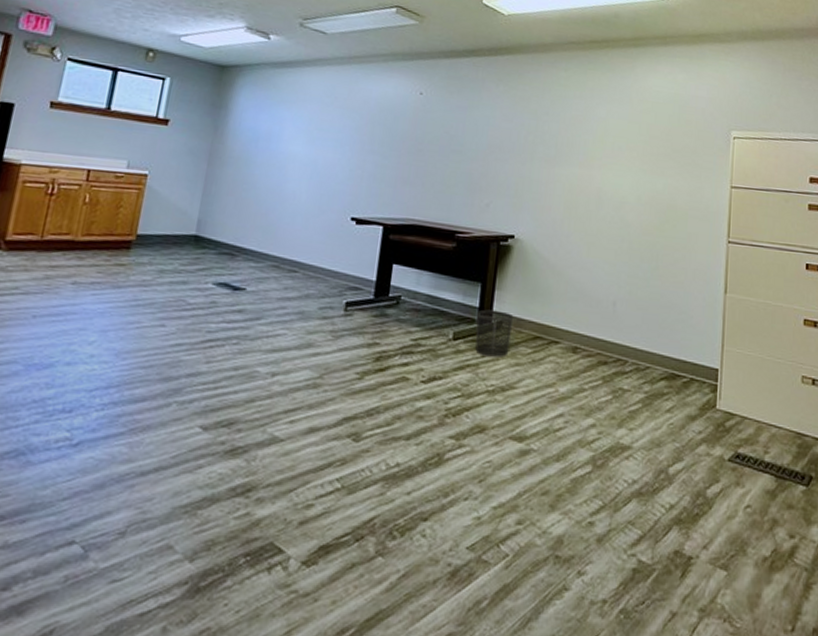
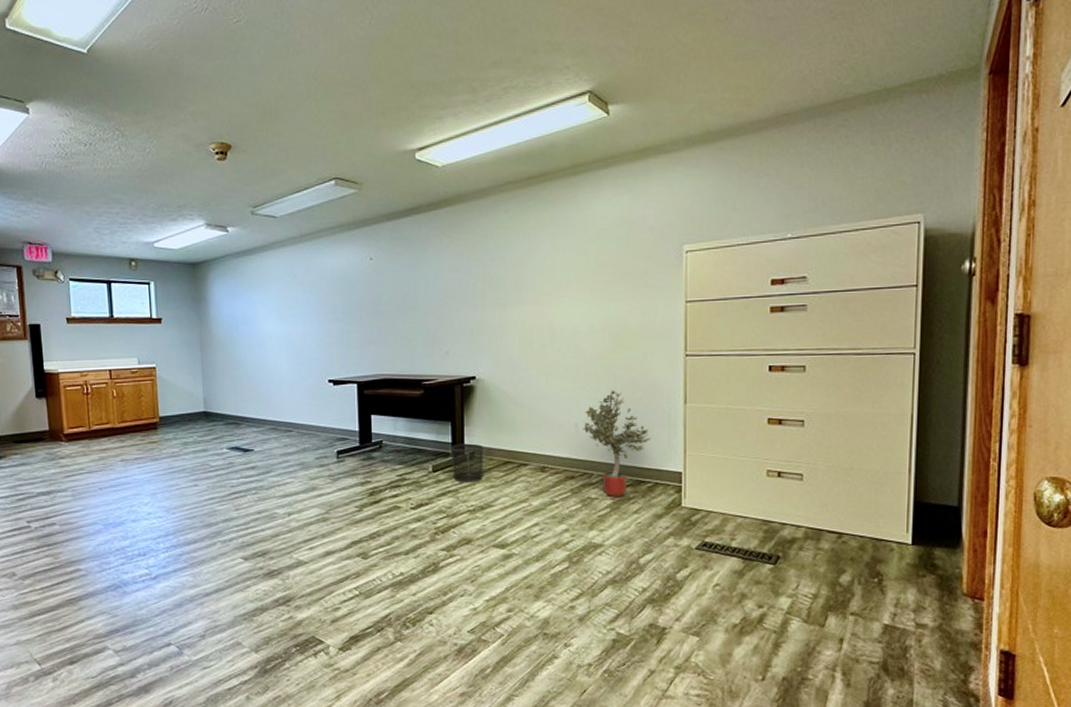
potted tree: none [620,269,690,392] -> present [582,390,651,498]

